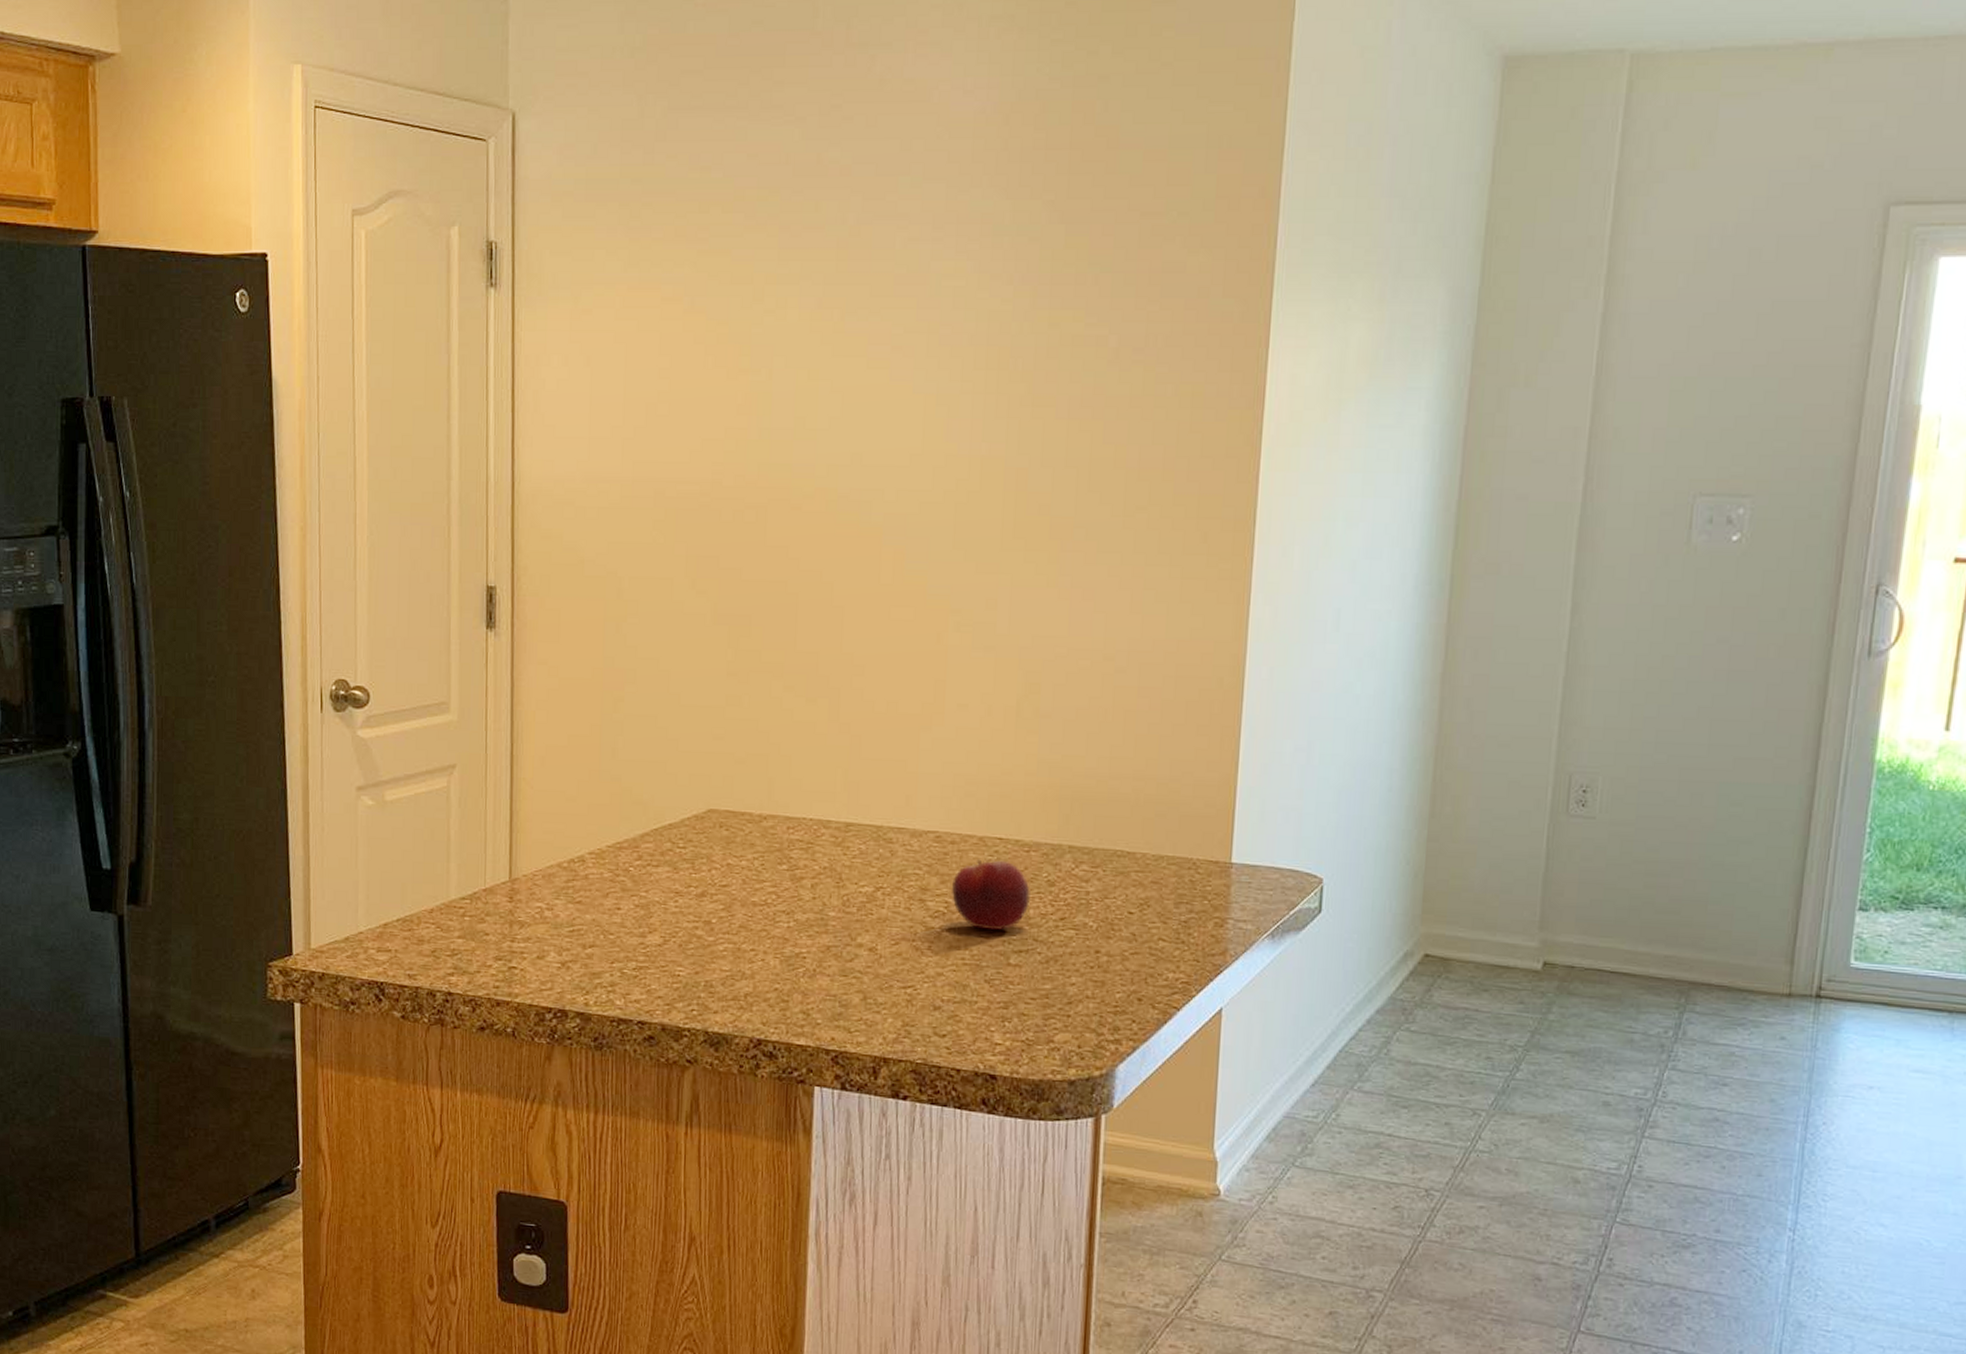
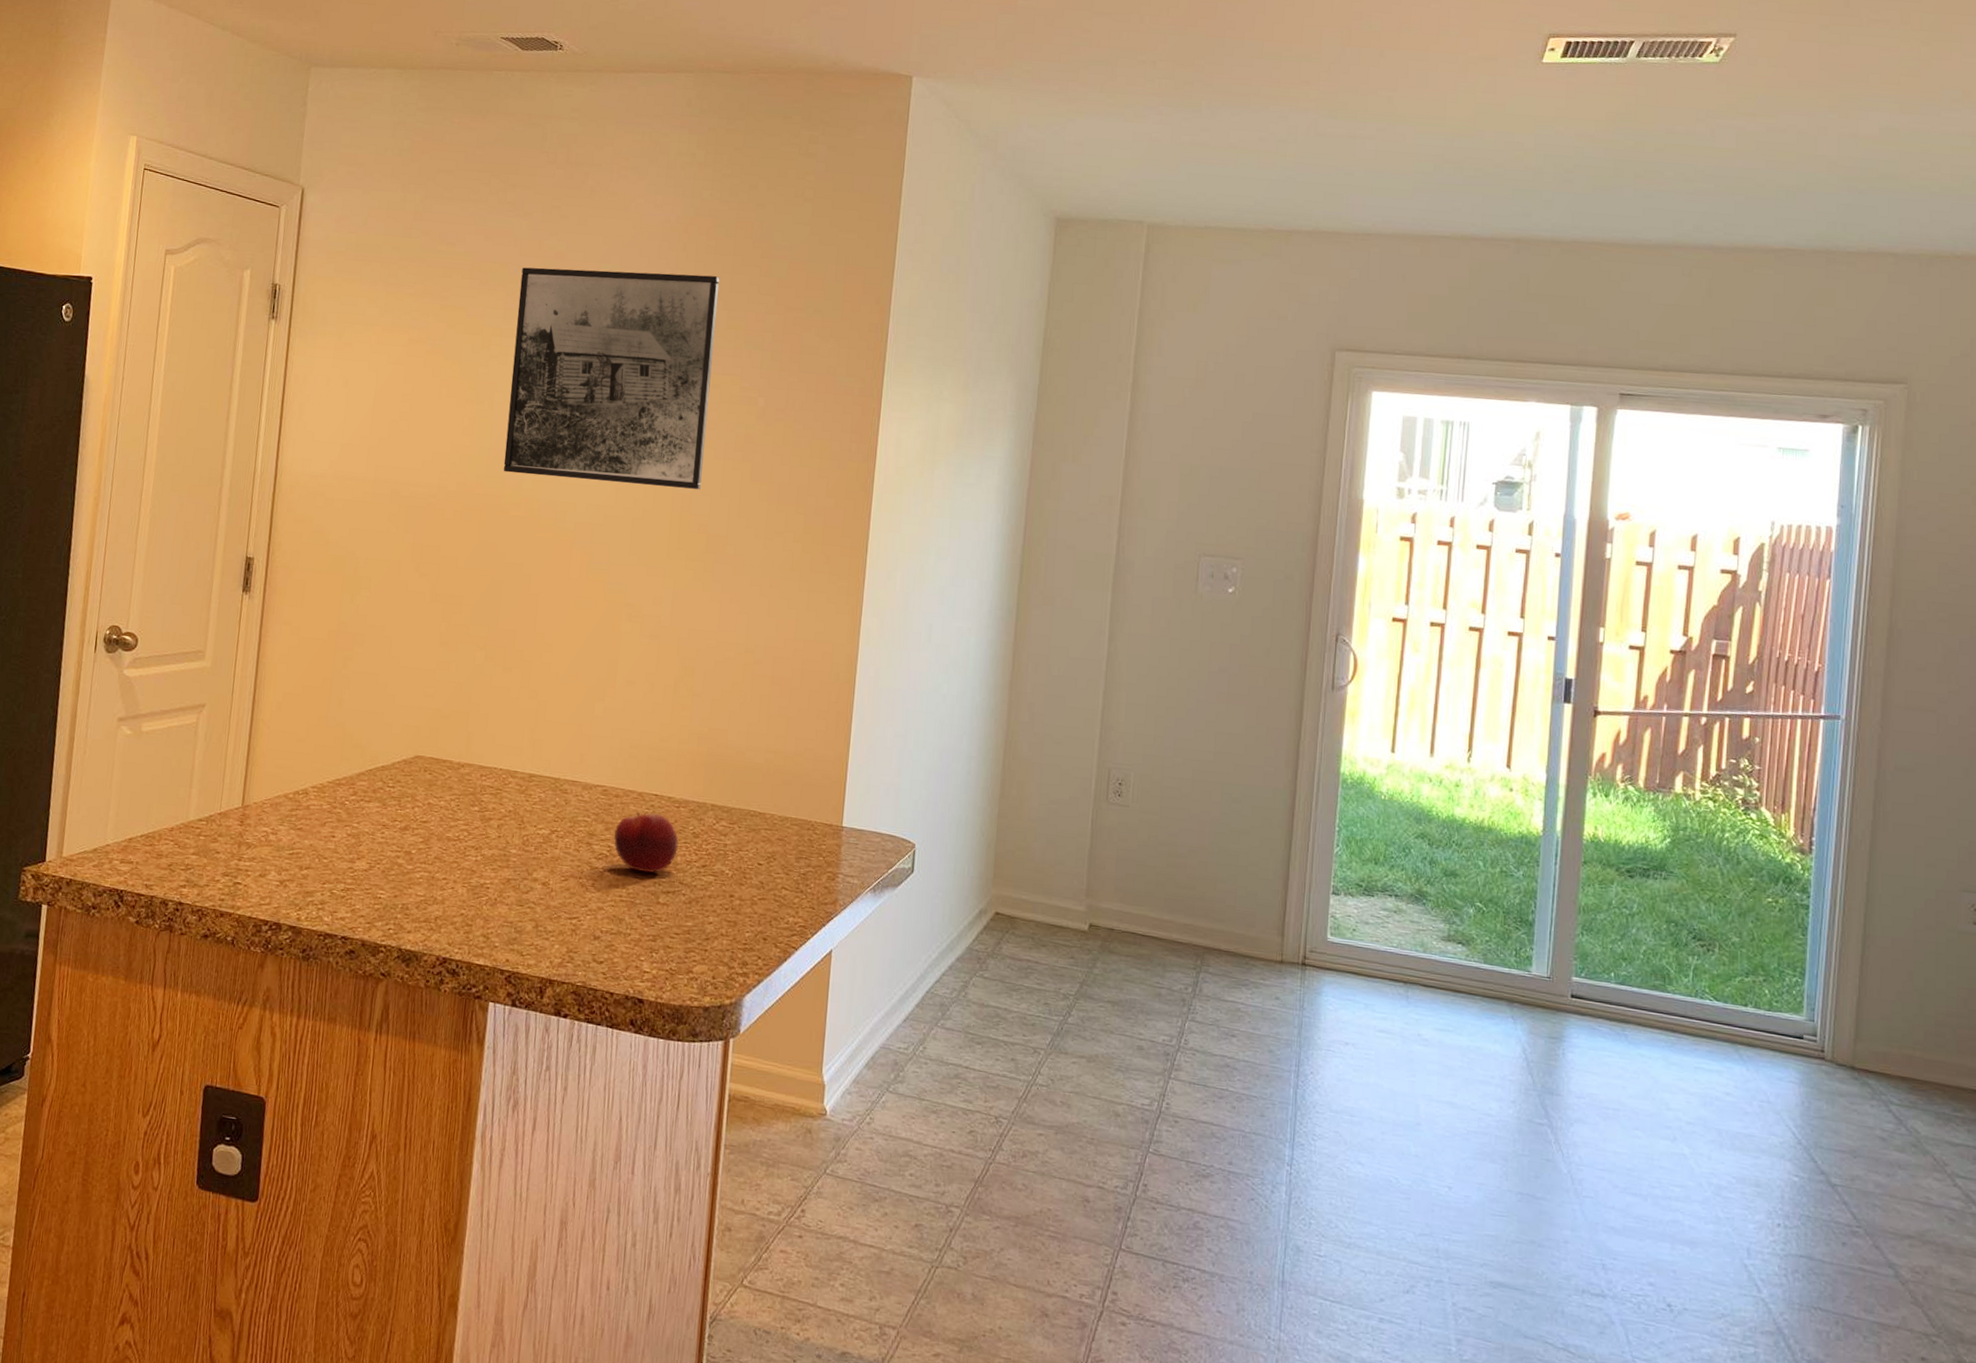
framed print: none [790,180,1054,462] -> present [503,267,720,490]

